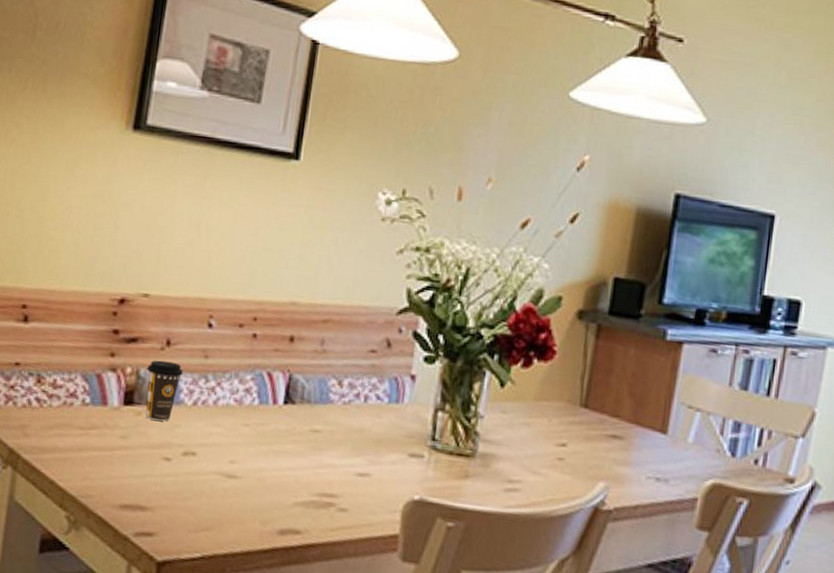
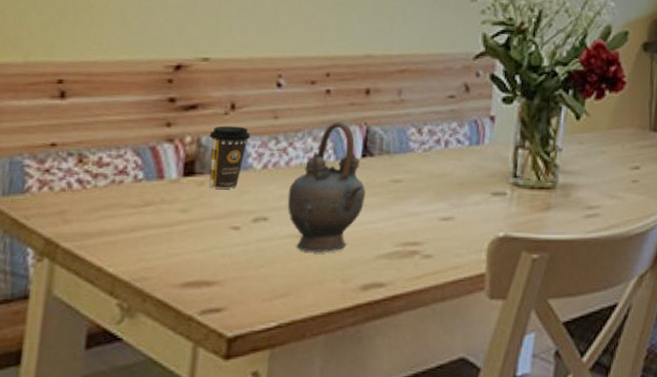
teapot: none [213,366,286,494] -> present [287,122,366,252]

